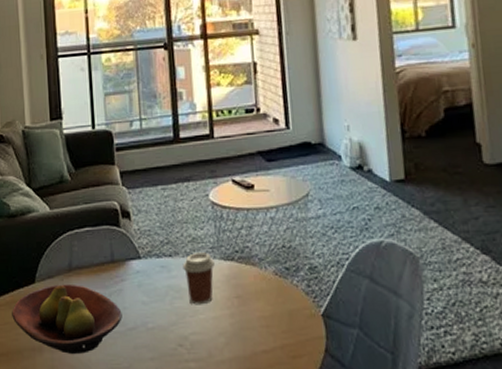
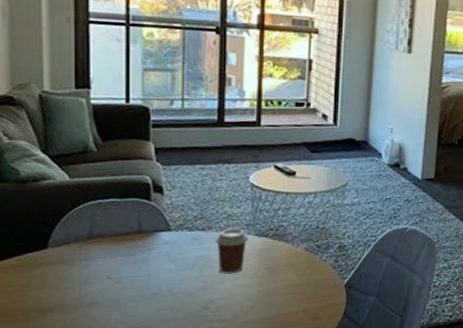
fruit bowl: present [12,284,122,354] -> none [17,250,146,315]

